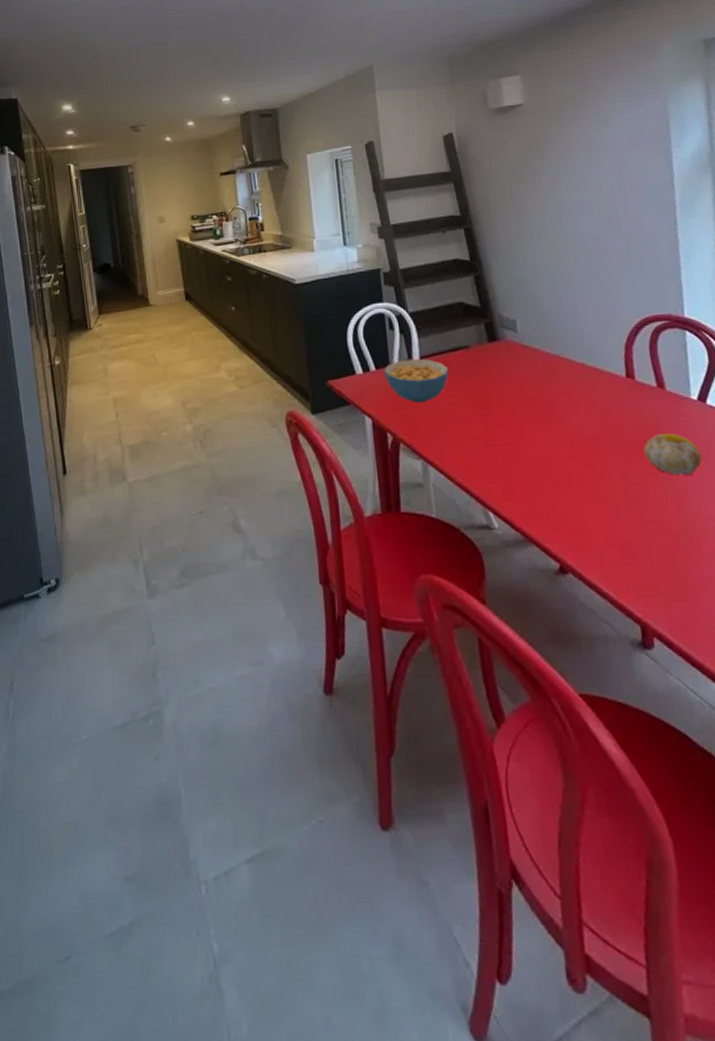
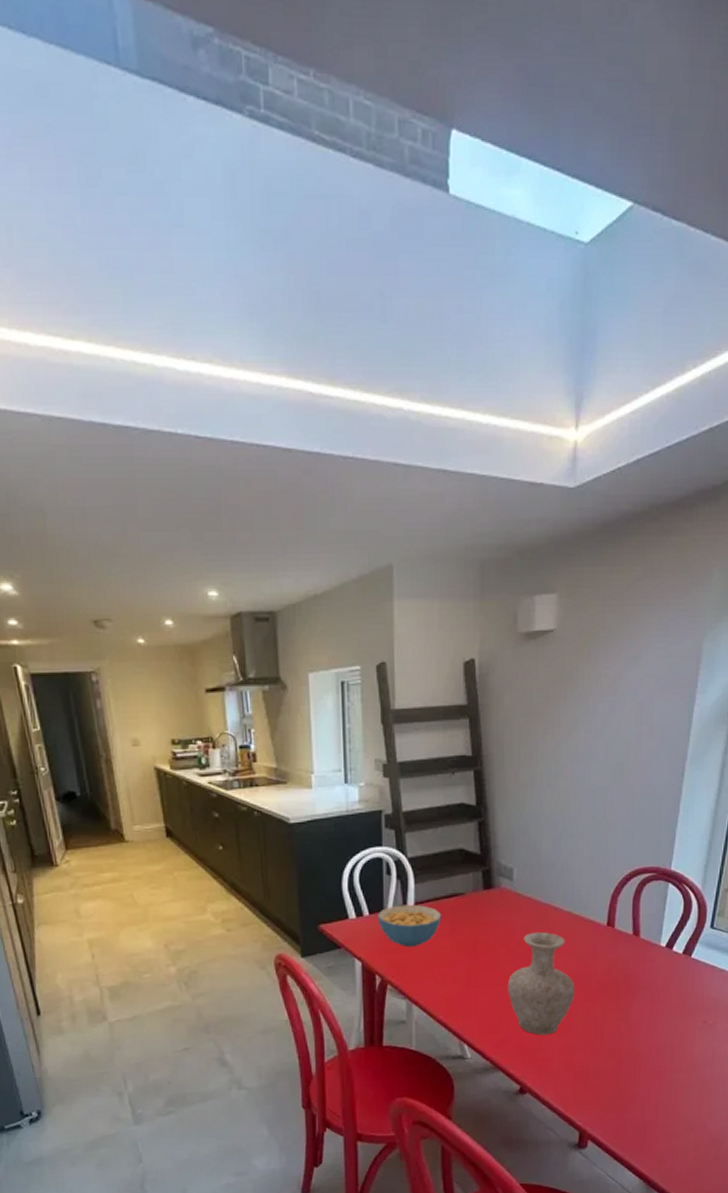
vase: none [527,385,605,502] -> present [508,932,575,1035]
fruit: present [643,433,703,475] -> none [610,976,658,1012]

